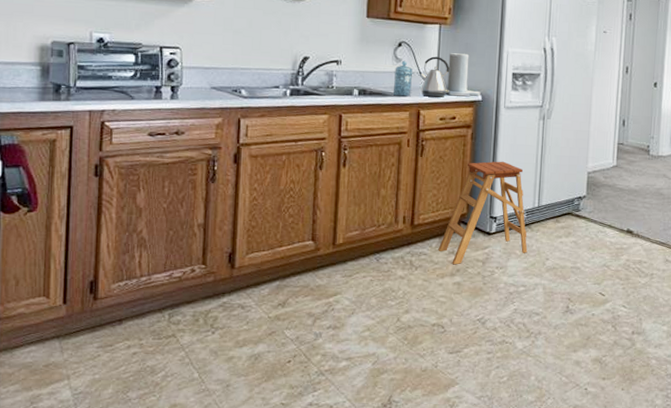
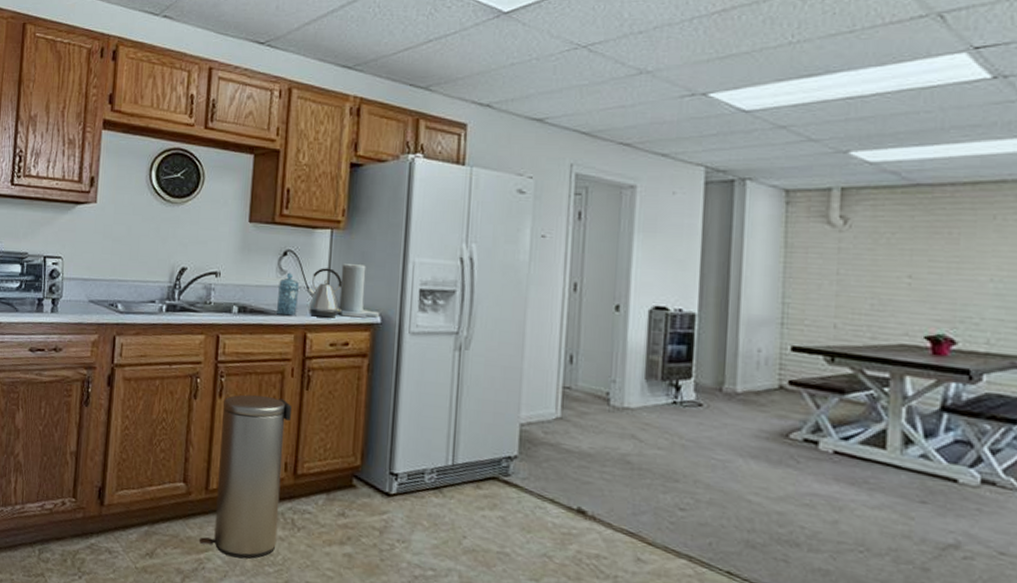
pedal bin: none [328,163,408,297] -> present [199,394,291,559]
step ladder: present [438,161,528,265] -> none [325,401,438,531]

